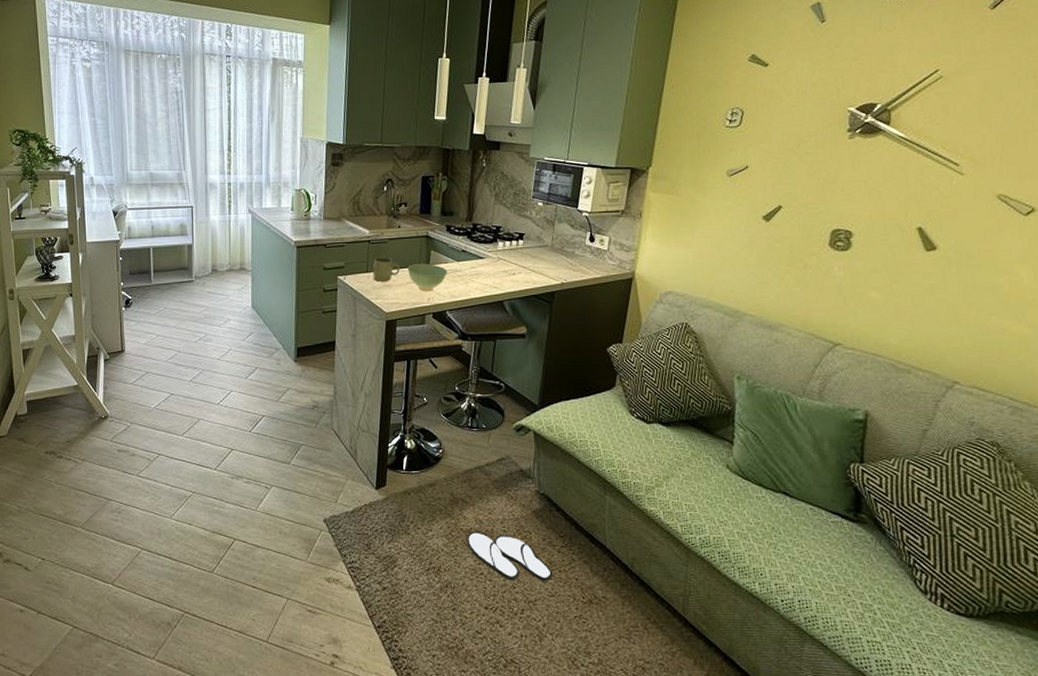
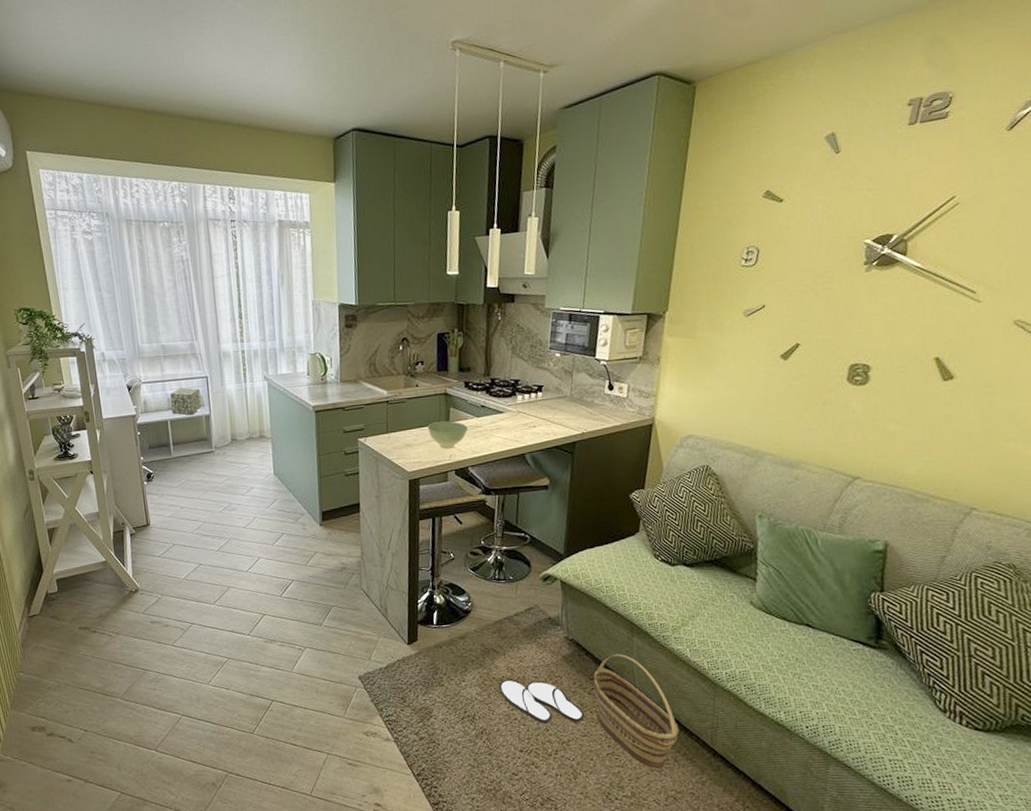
decorative box: none [155,216,184,244] -> present [170,387,201,415]
mug: present [372,257,400,282] -> none [392,416,420,442]
basket: none [563,511,650,635] -> present [593,653,679,769]

